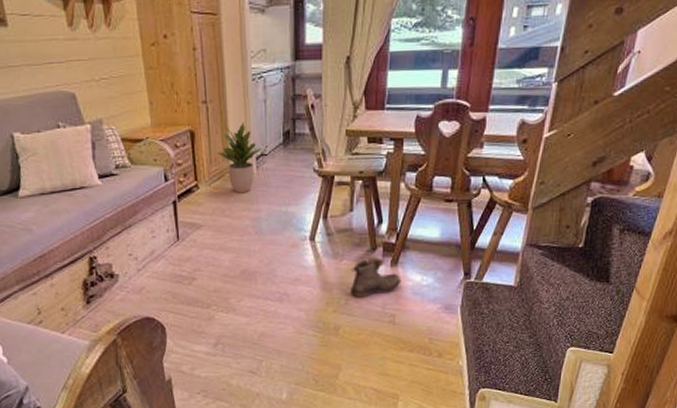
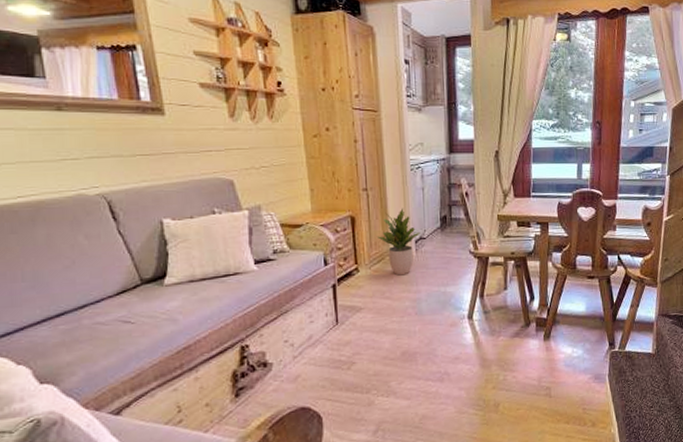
boot: present [351,256,402,298] -> none [507,331,554,373]

